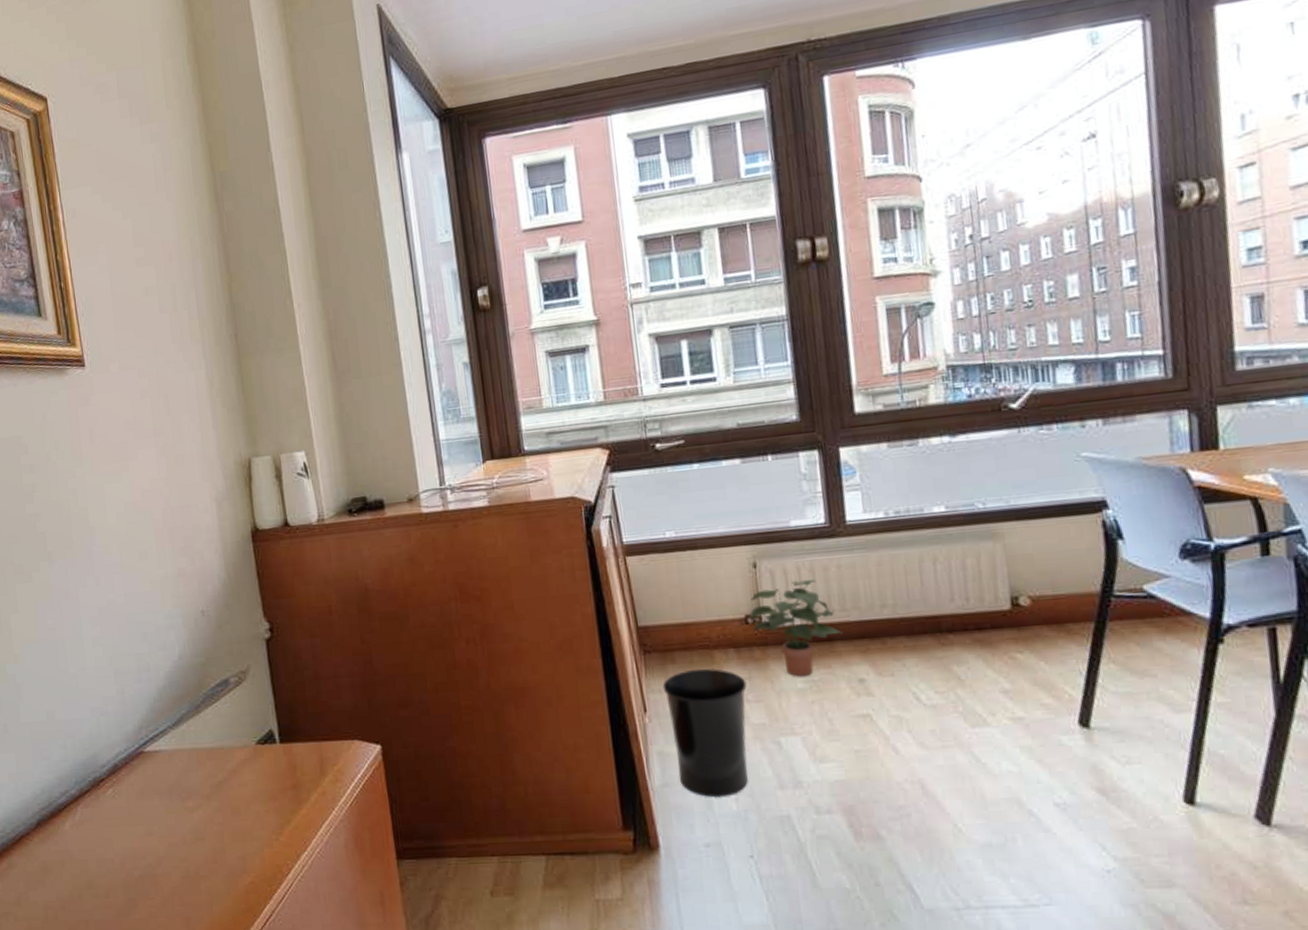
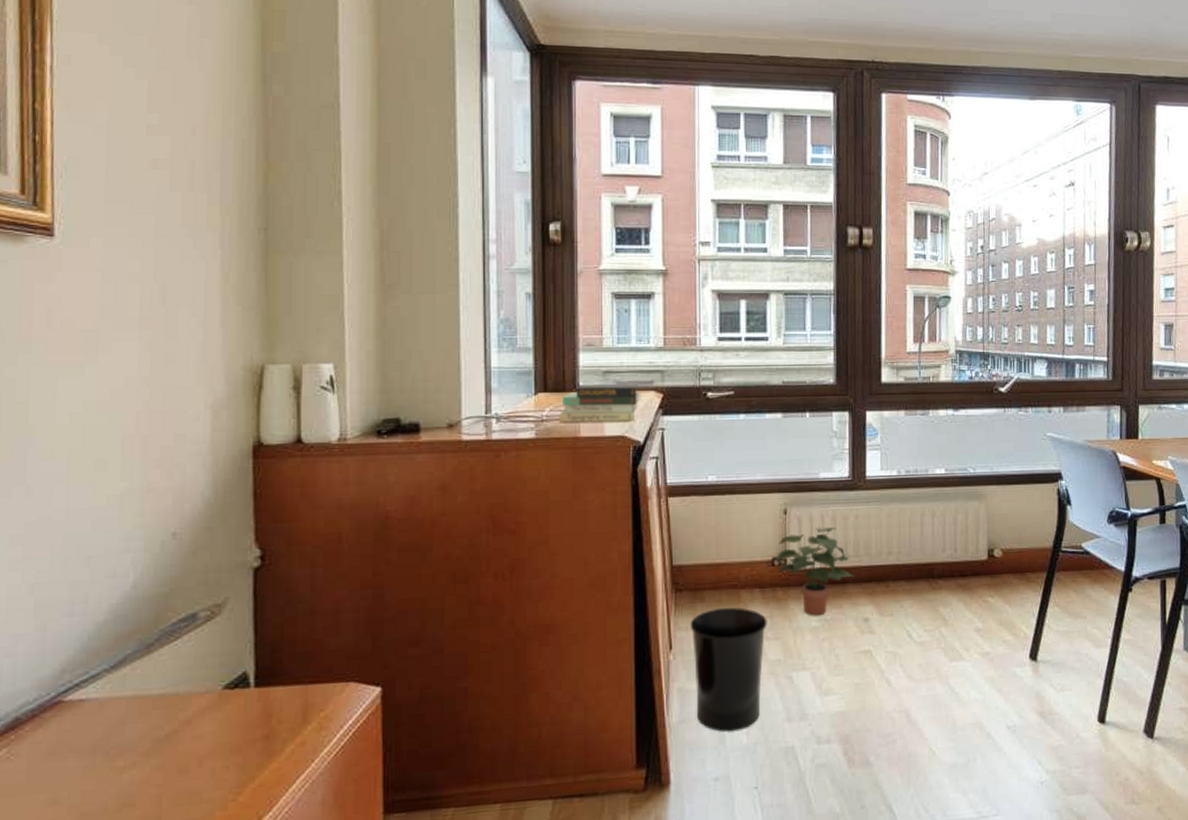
books: none [509,443,587,488] -> present [560,383,641,422]

